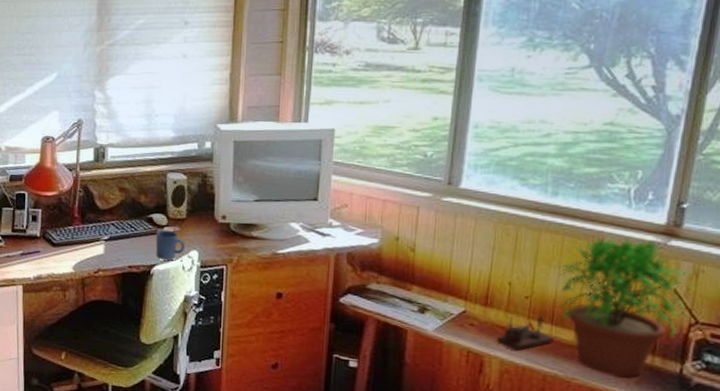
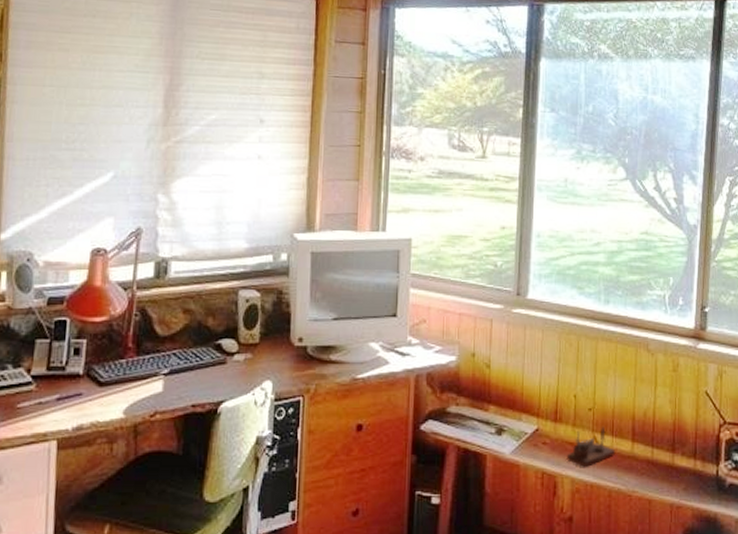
mug: present [155,230,185,261] -> none [224,358,257,395]
potted plant: present [553,237,696,378] -> none [610,343,721,485]

